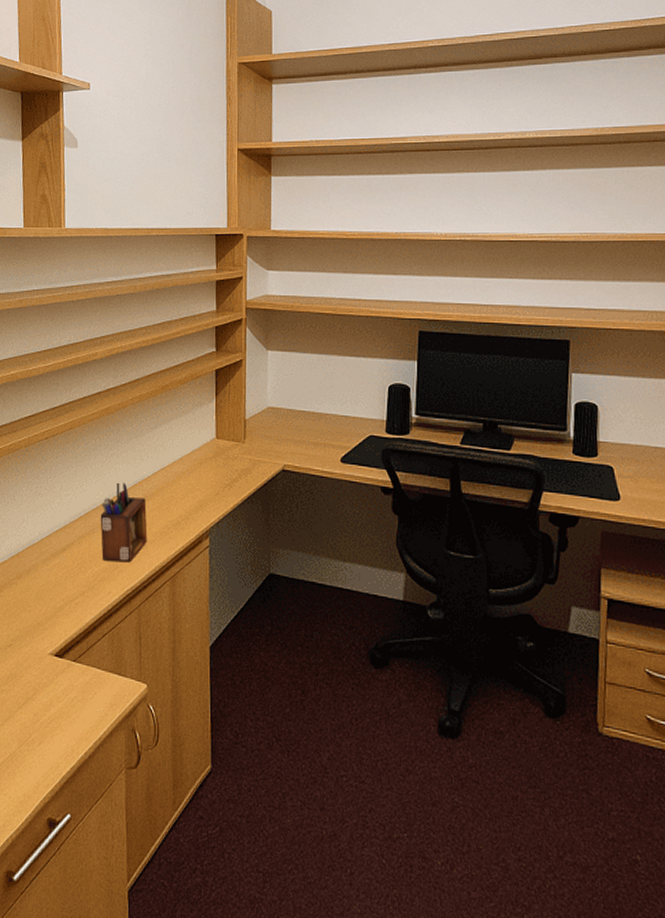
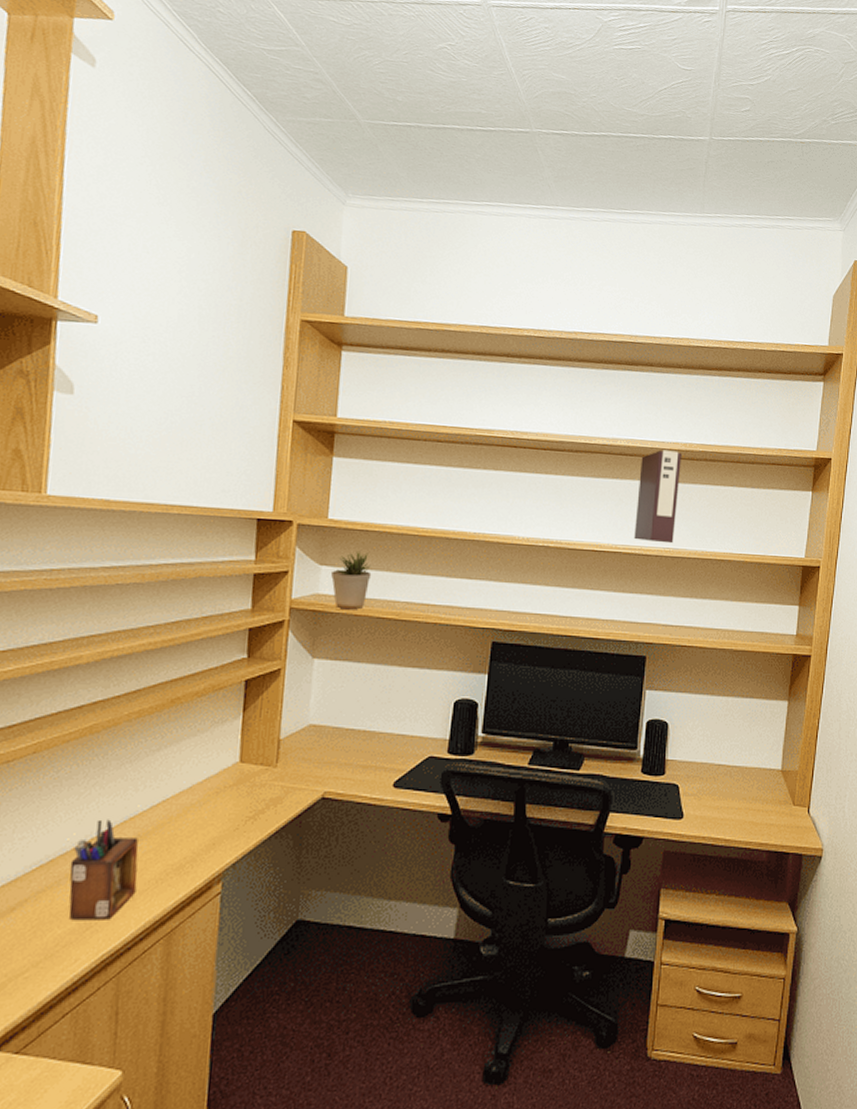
potted plant: none [277,256,310,307] -> present [331,550,372,610]
binder: none [549,137,594,229] -> present [634,450,682,544]

